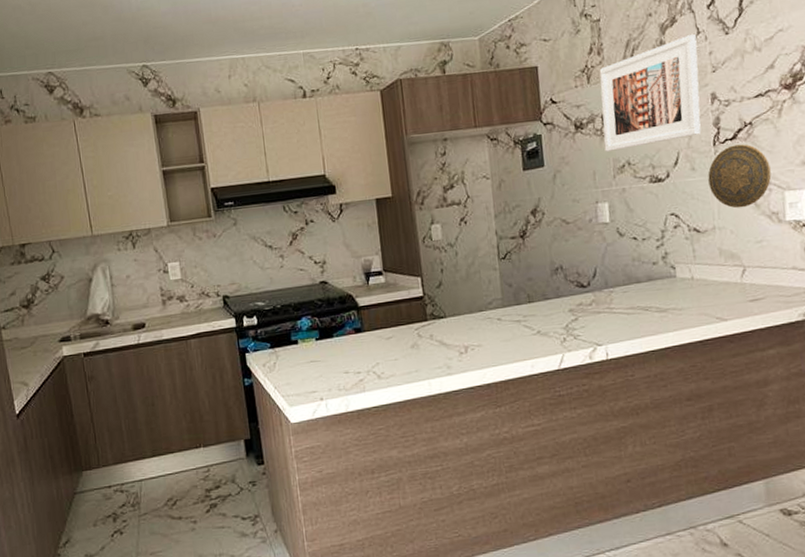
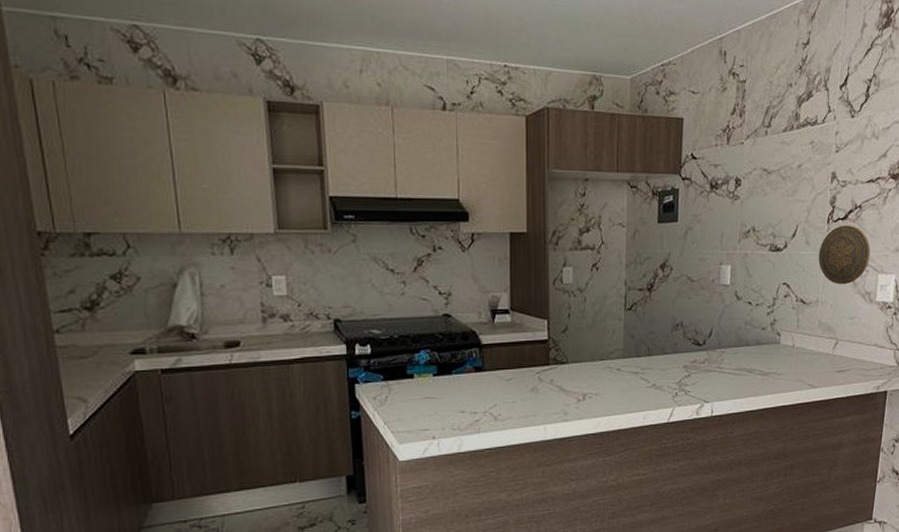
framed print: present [599,34,701,152] -> none [734,112,827,215]

